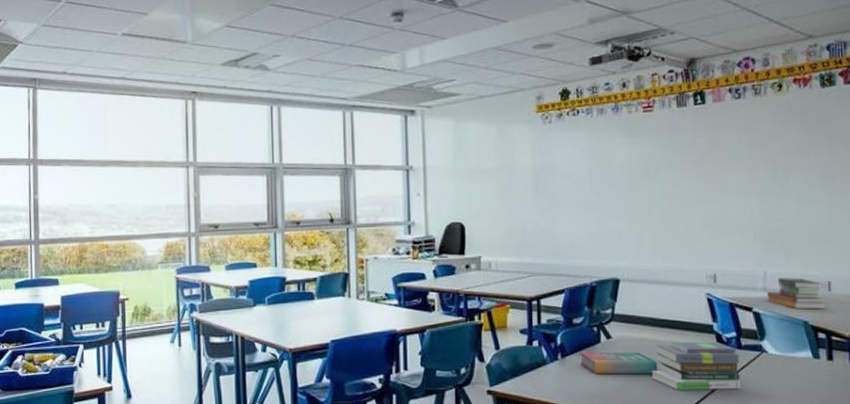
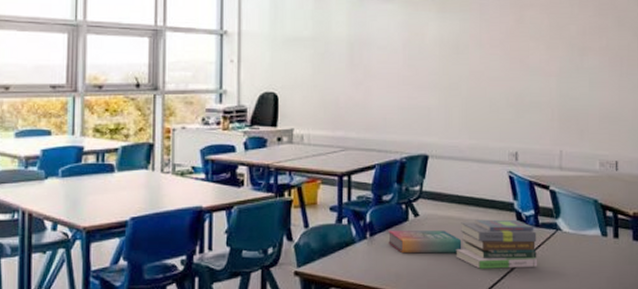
books: present [766,278,826,310] -> none [562,157,614,188]

